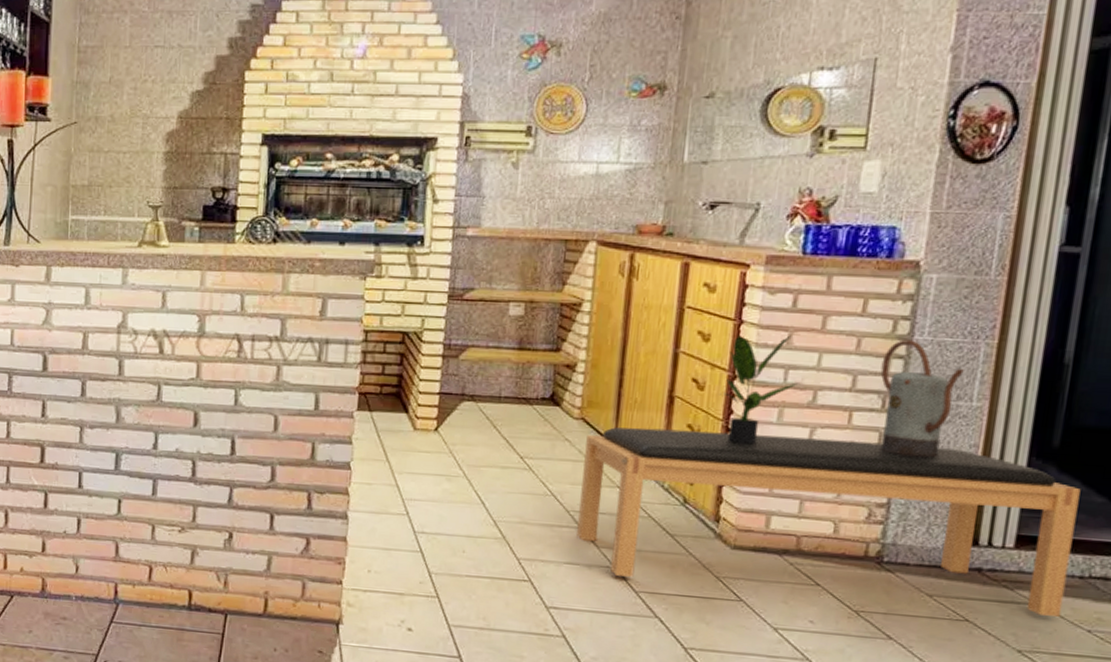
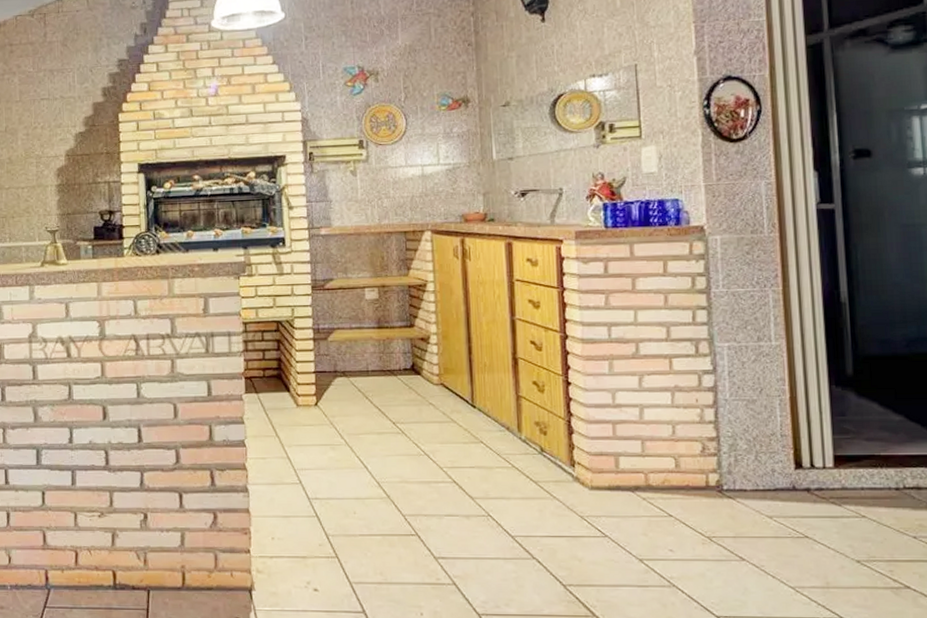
bench: present [577,427,1081,617] -> none [448,384,887,526]
potted plant: present [719,334,799,443] -> none [555,297,622,394]
watering can: present [880,339,966,457] -> none [688,292,760,393]

